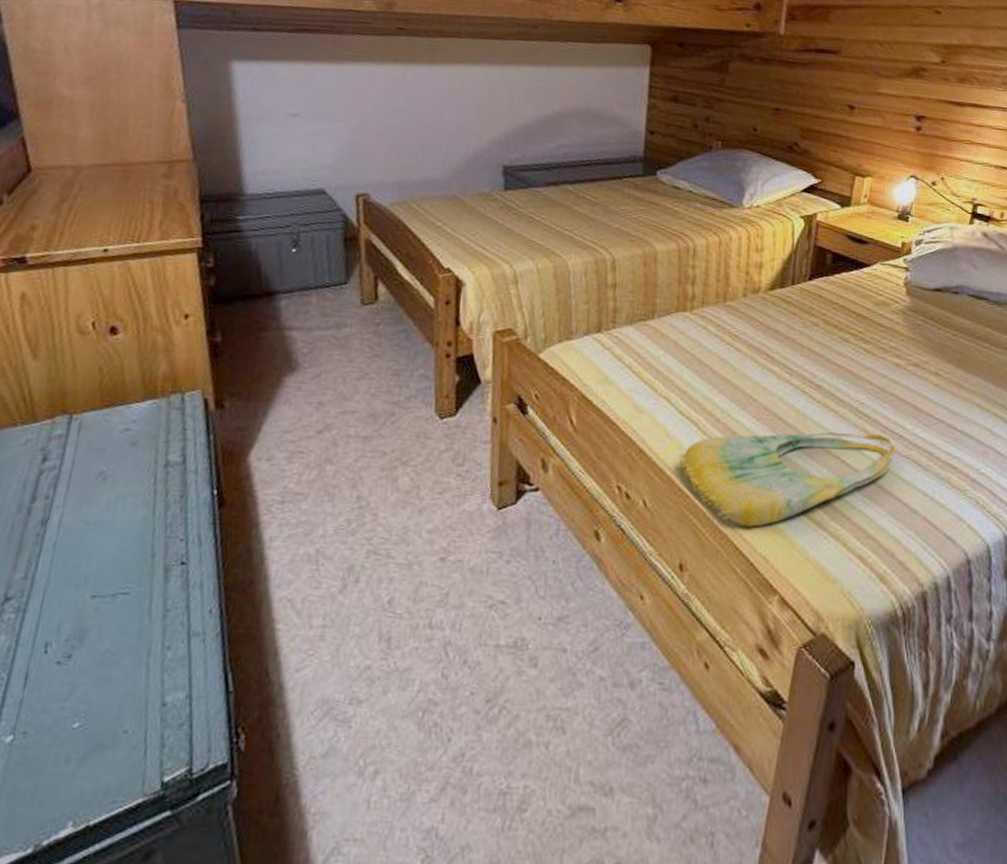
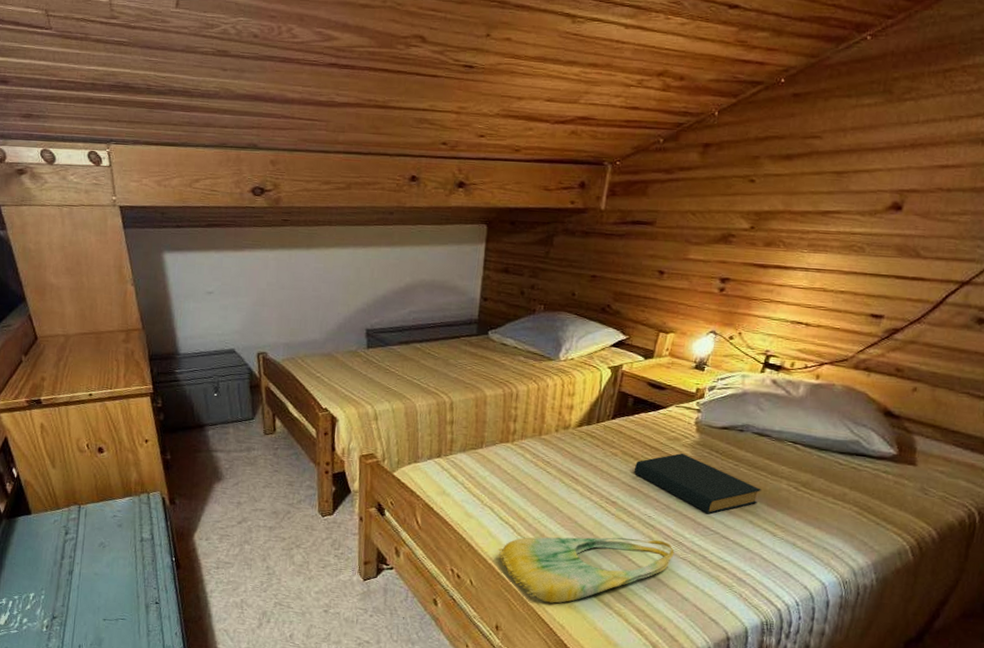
hardback book: none [840,321,985,398] -> present [634,453,761,514]

